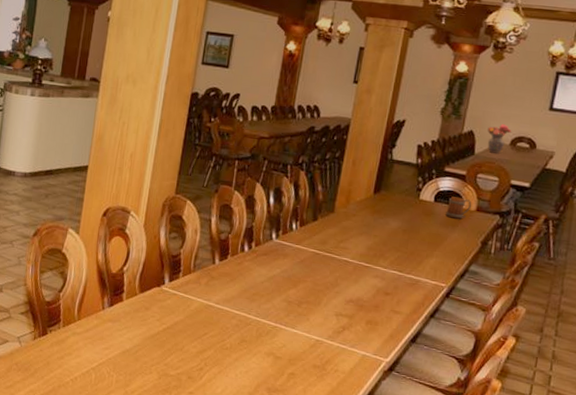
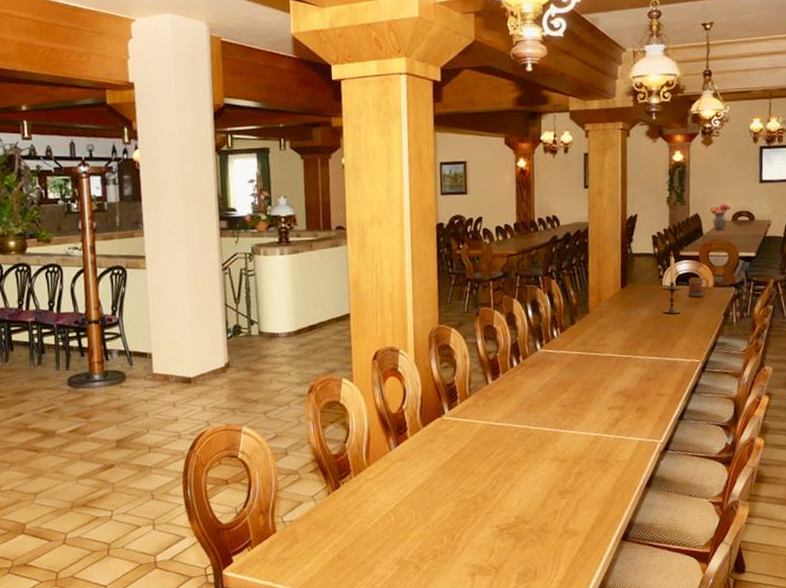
candlestick: none [414,165,442,232] -> present [661,251,683,315]

